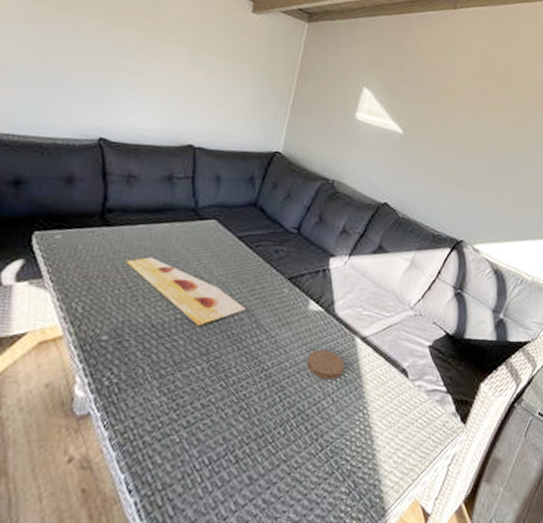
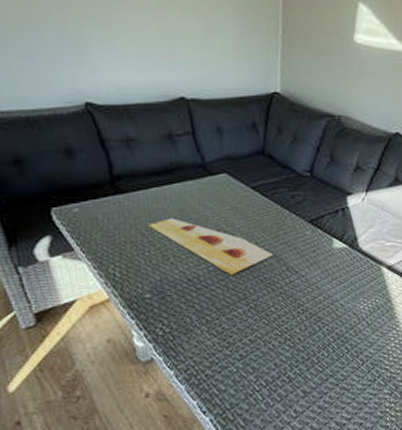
coaster: present [306,350,345,380] -> none [339,281,375,307]

